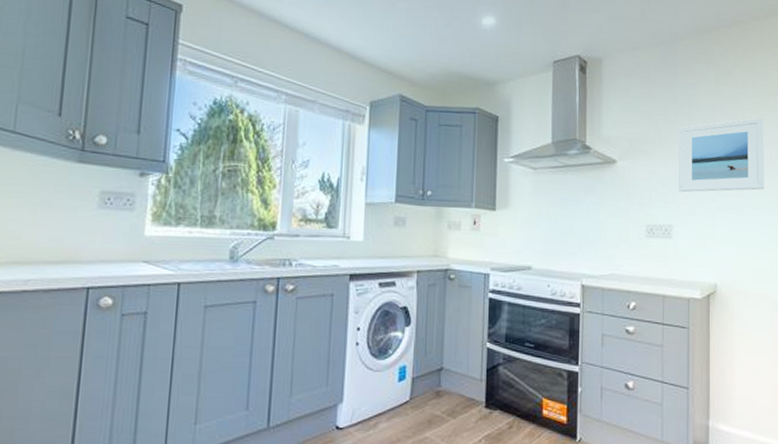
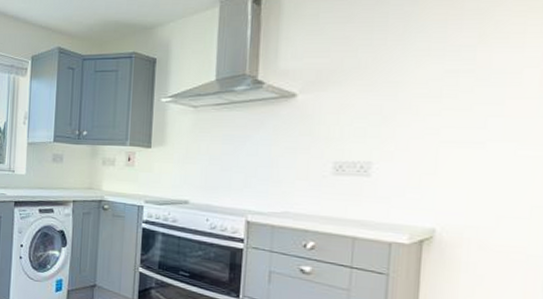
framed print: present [679,118,765,193] -> none [383,30,533,126]

